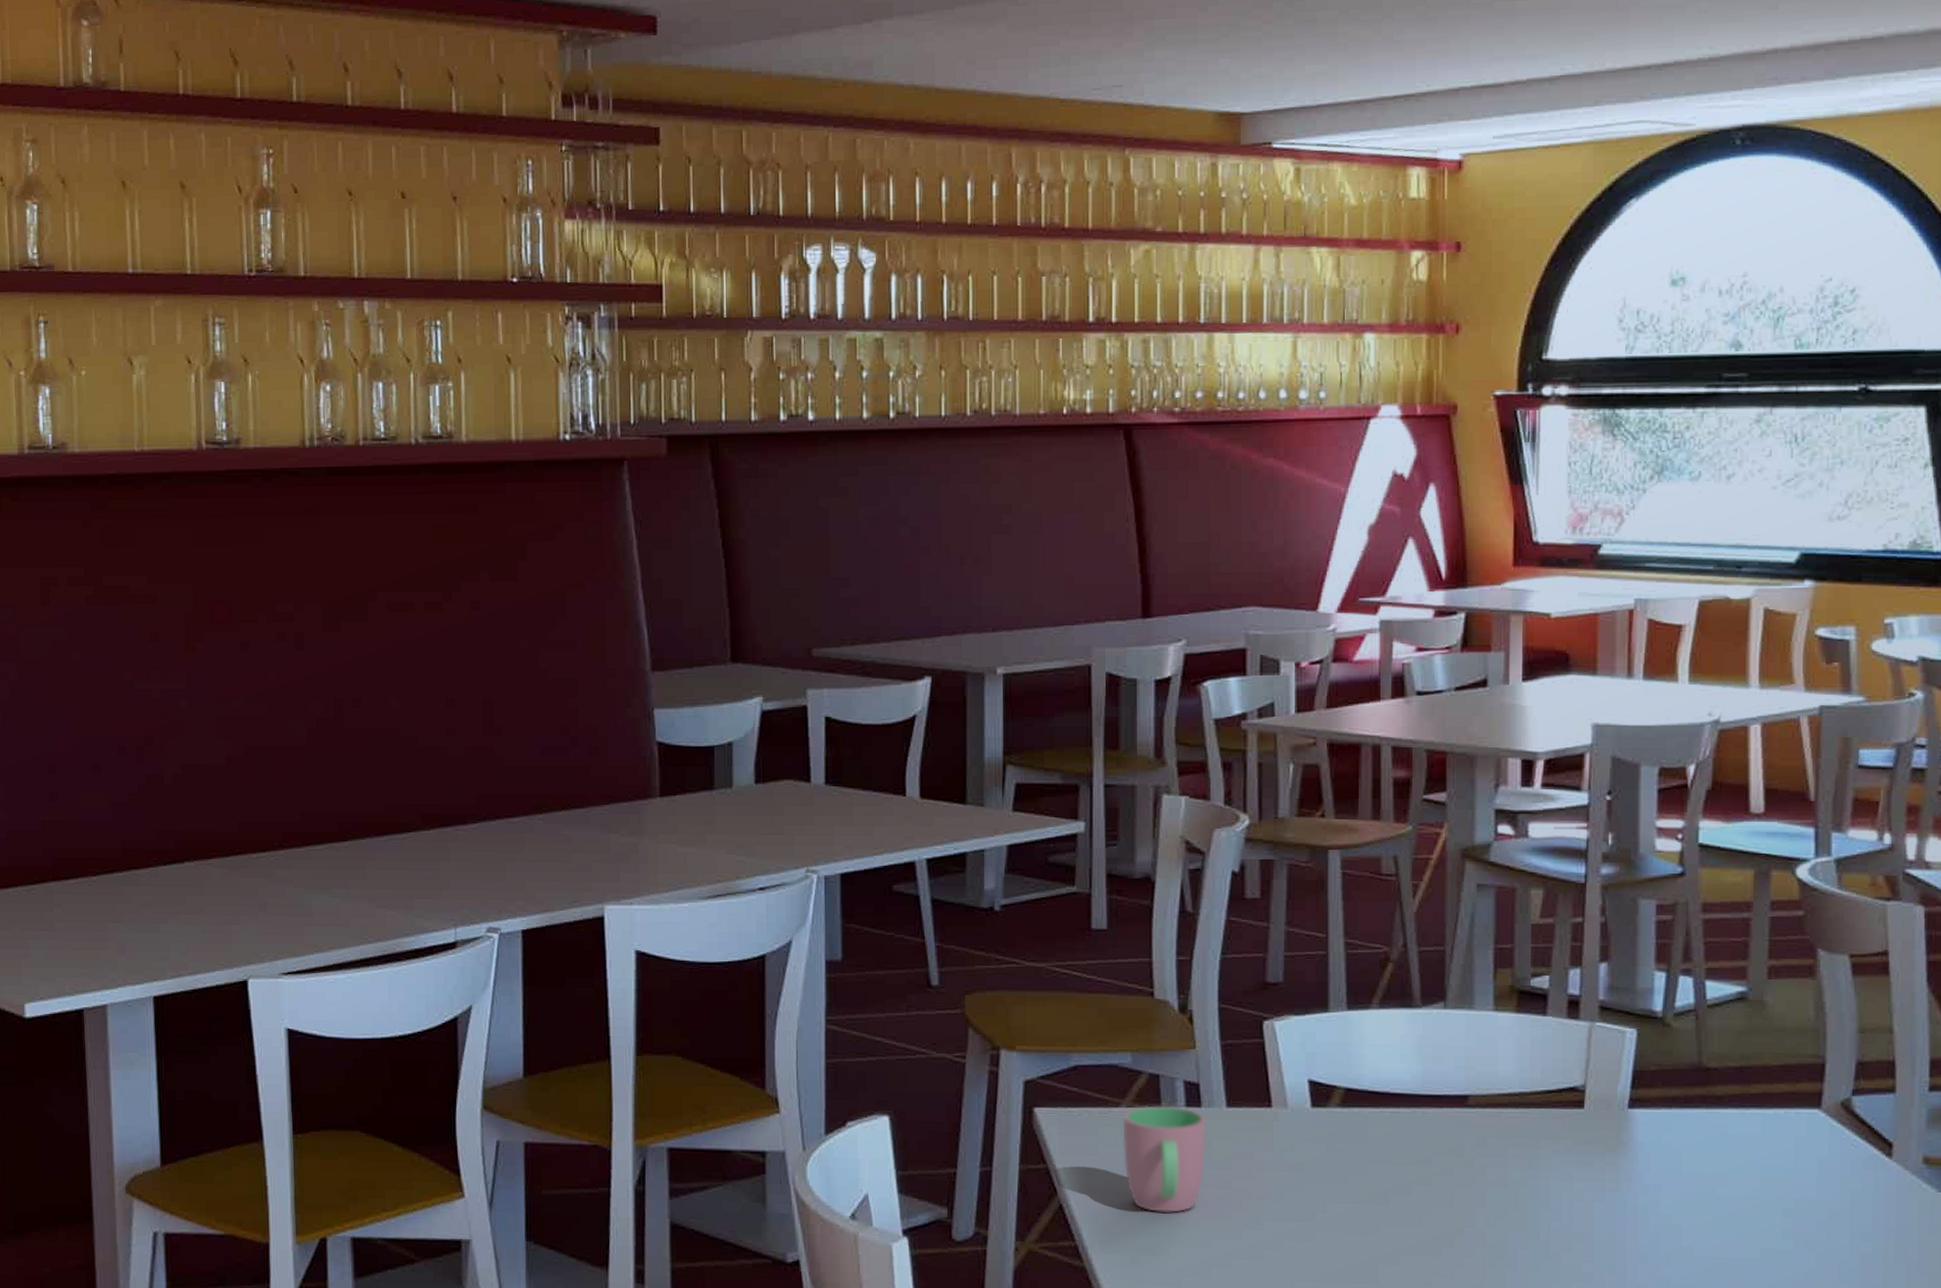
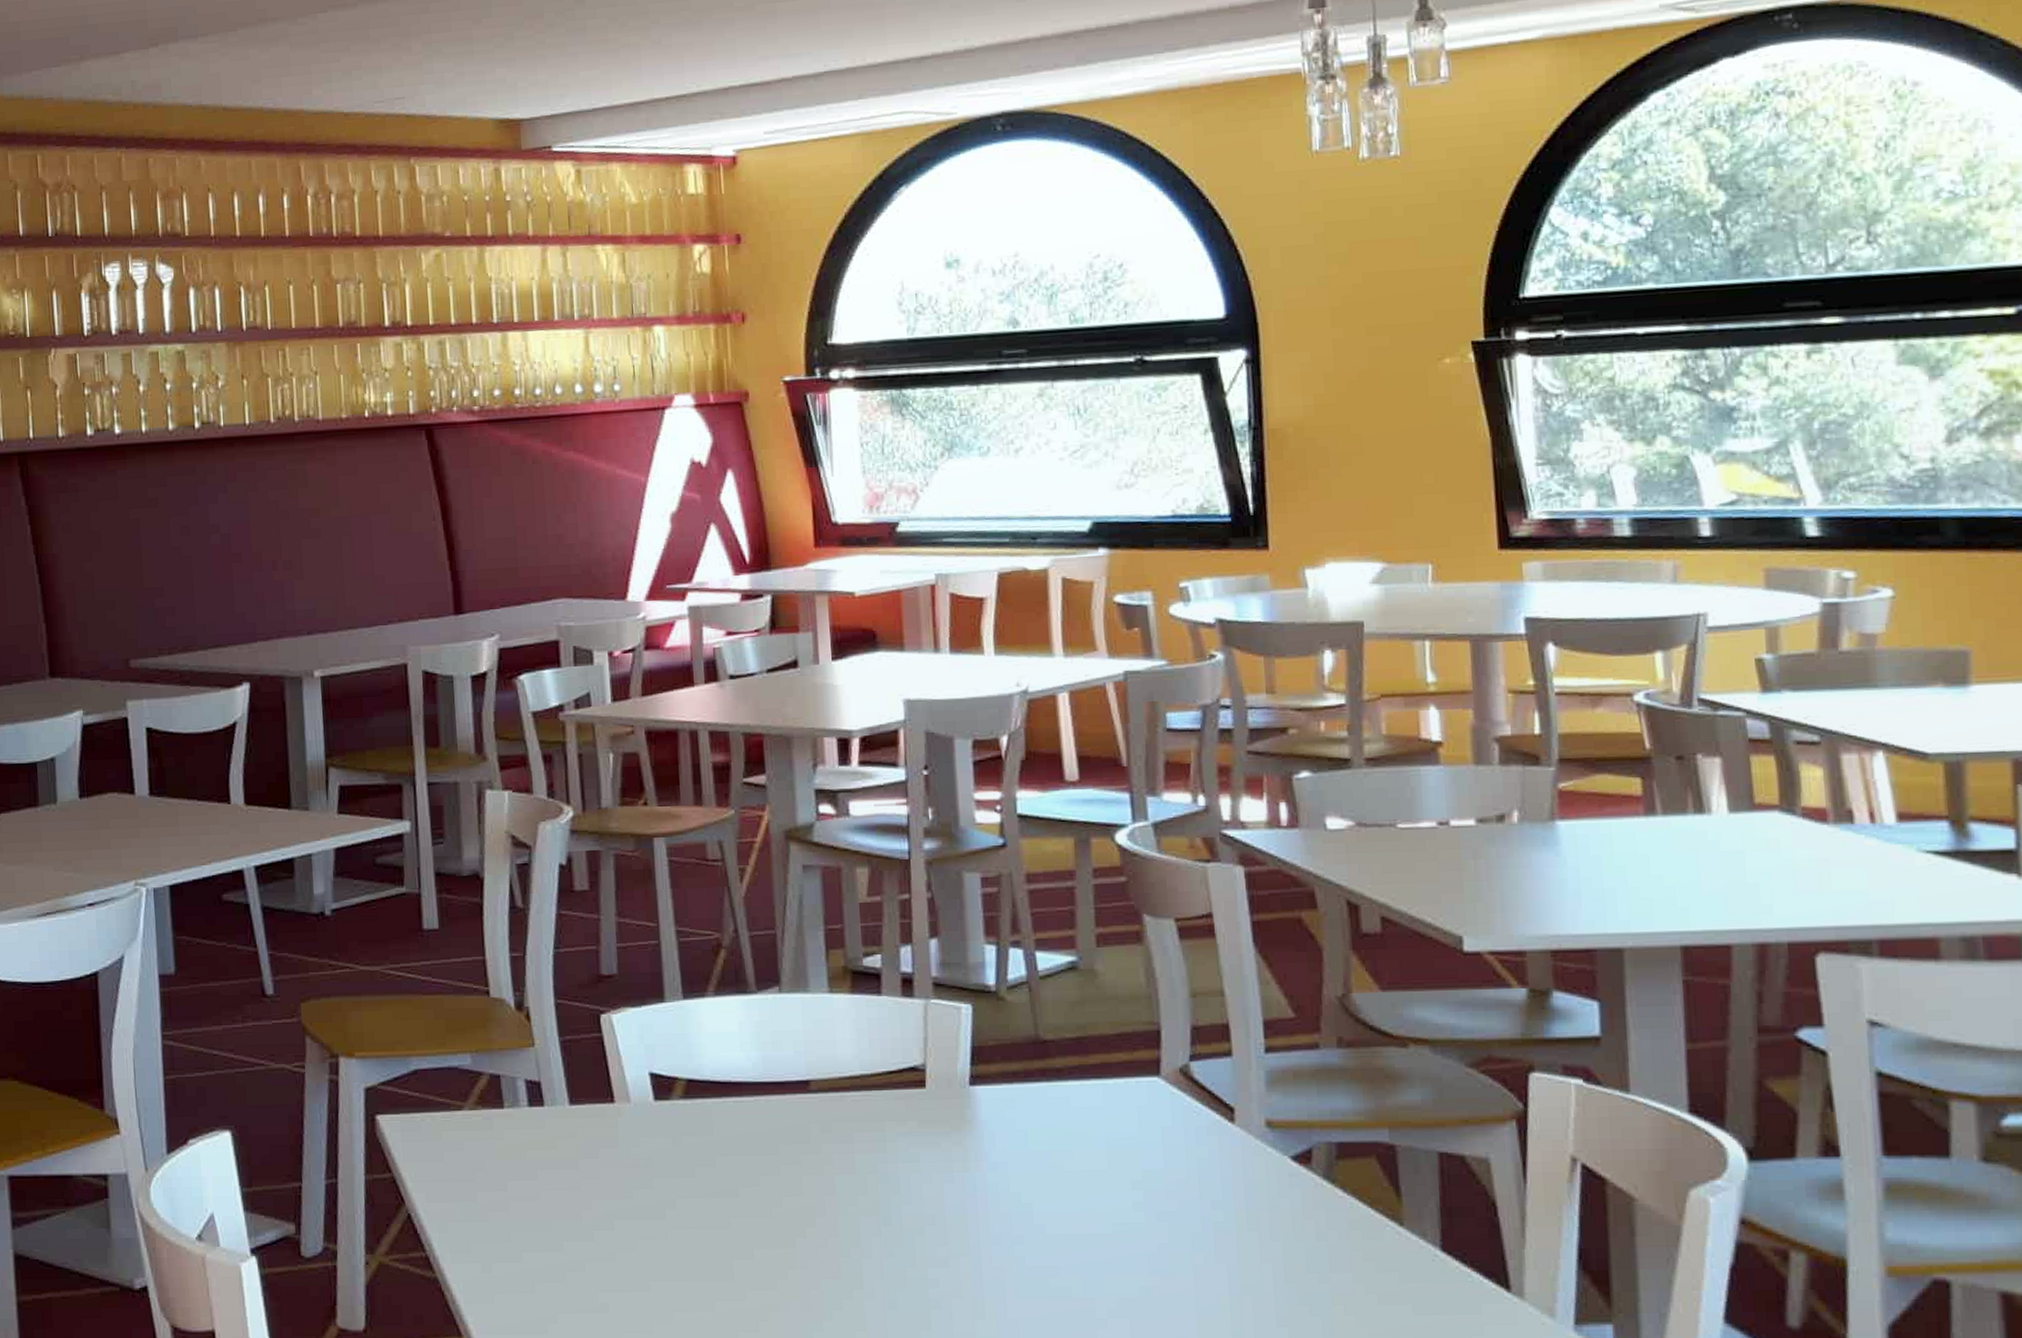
cup: present [1122,1105,1206,1213] -> none [466,1106,552,1217]

